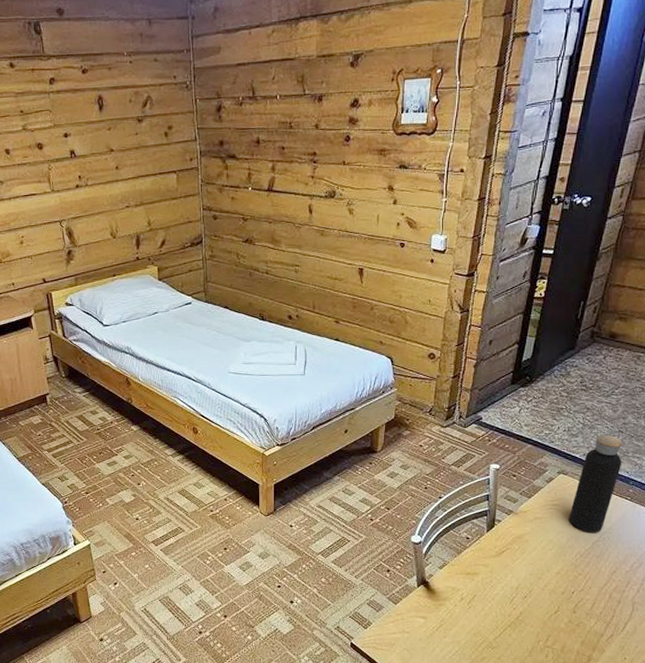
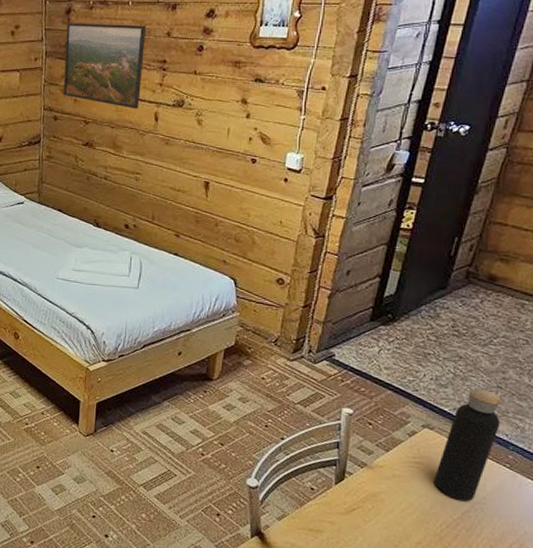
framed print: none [219,118,296,203] -> present [63,23,147,109]

